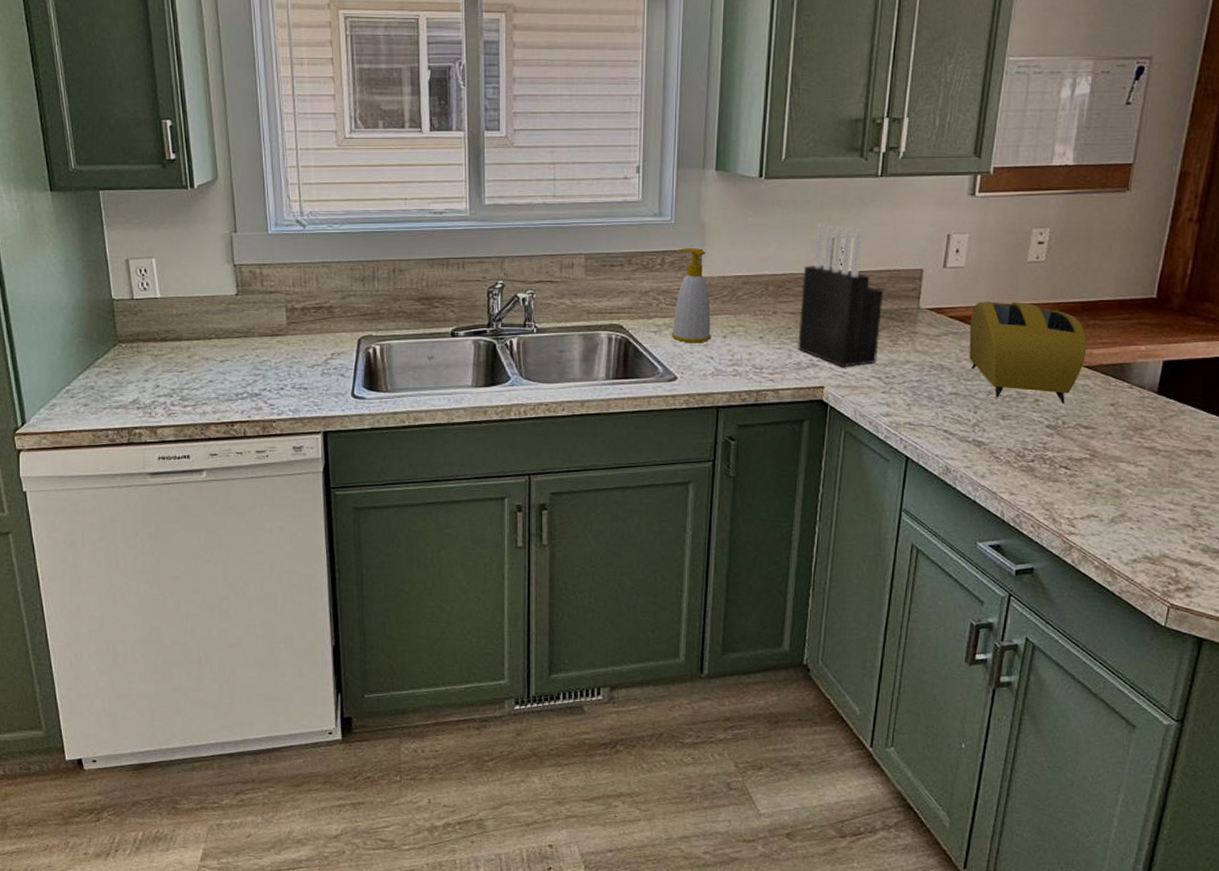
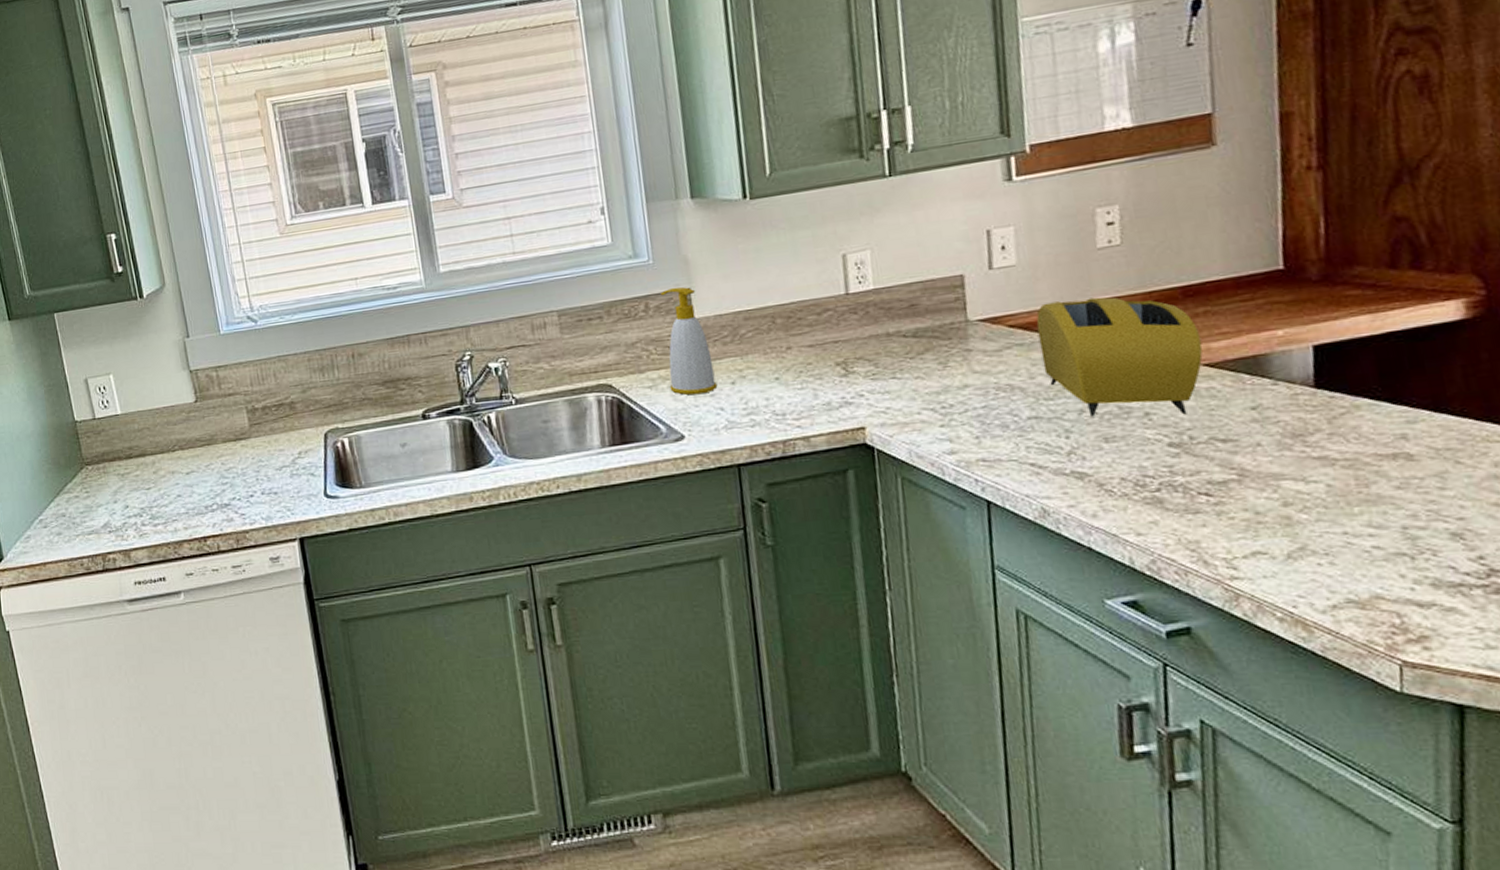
knife block: present [798,222,884,368] -> none [814,238,926,402]

